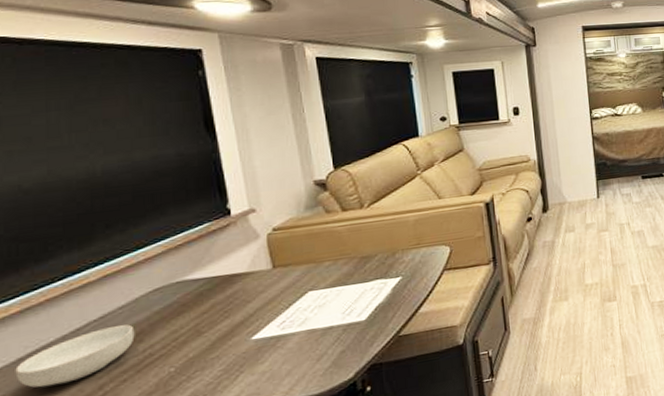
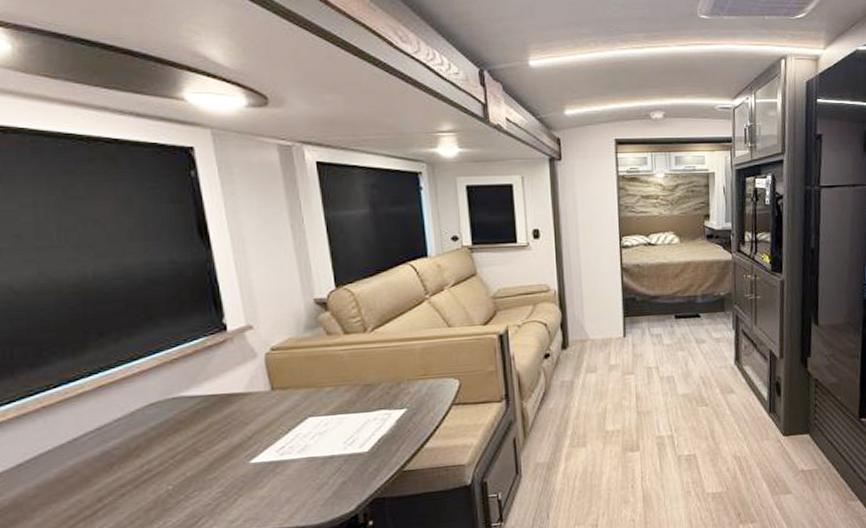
cereal bowl: present [15,324,135,388] -> none [15,438,132,495]

